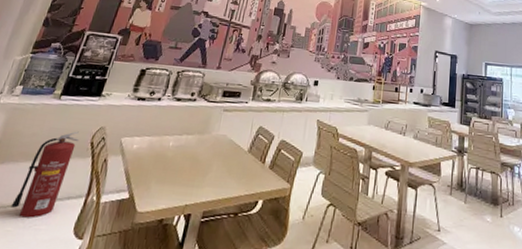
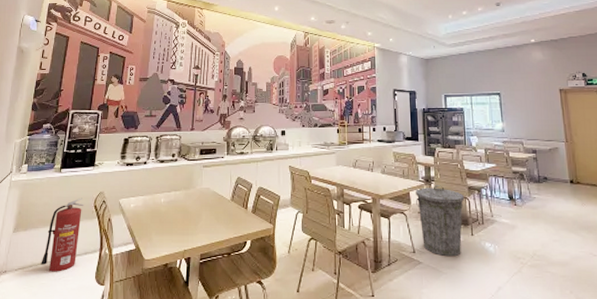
trash can: none [446,157,497,240] -> present [416,185,465,257]

